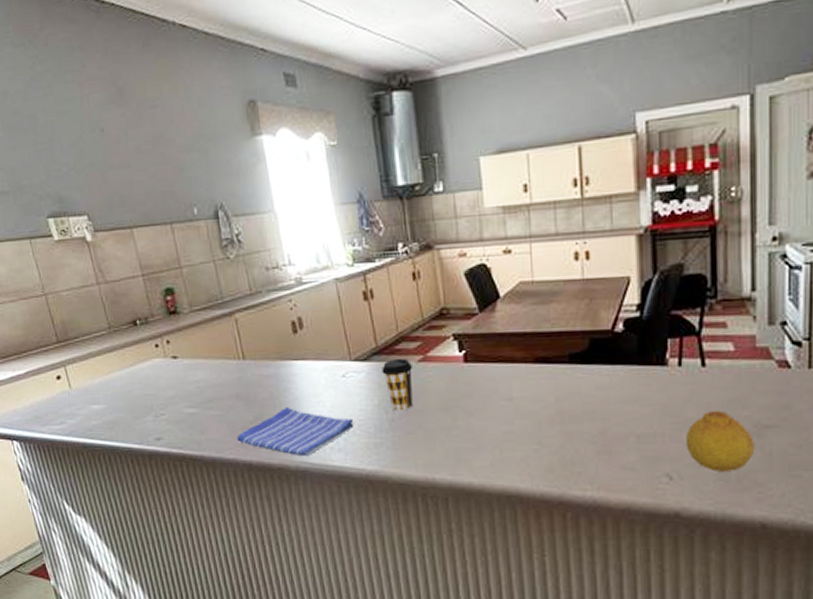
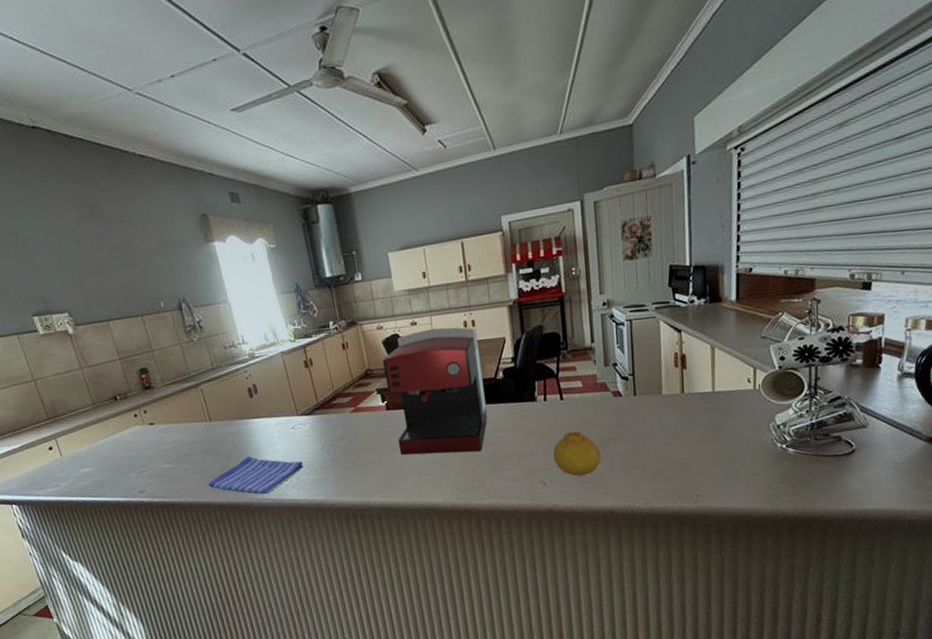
coffee cup: present [381,358,413,411] -> none [323,410,349,452]
coffee maker: none [464,258,599,427] -> present [383,327,488,455]

